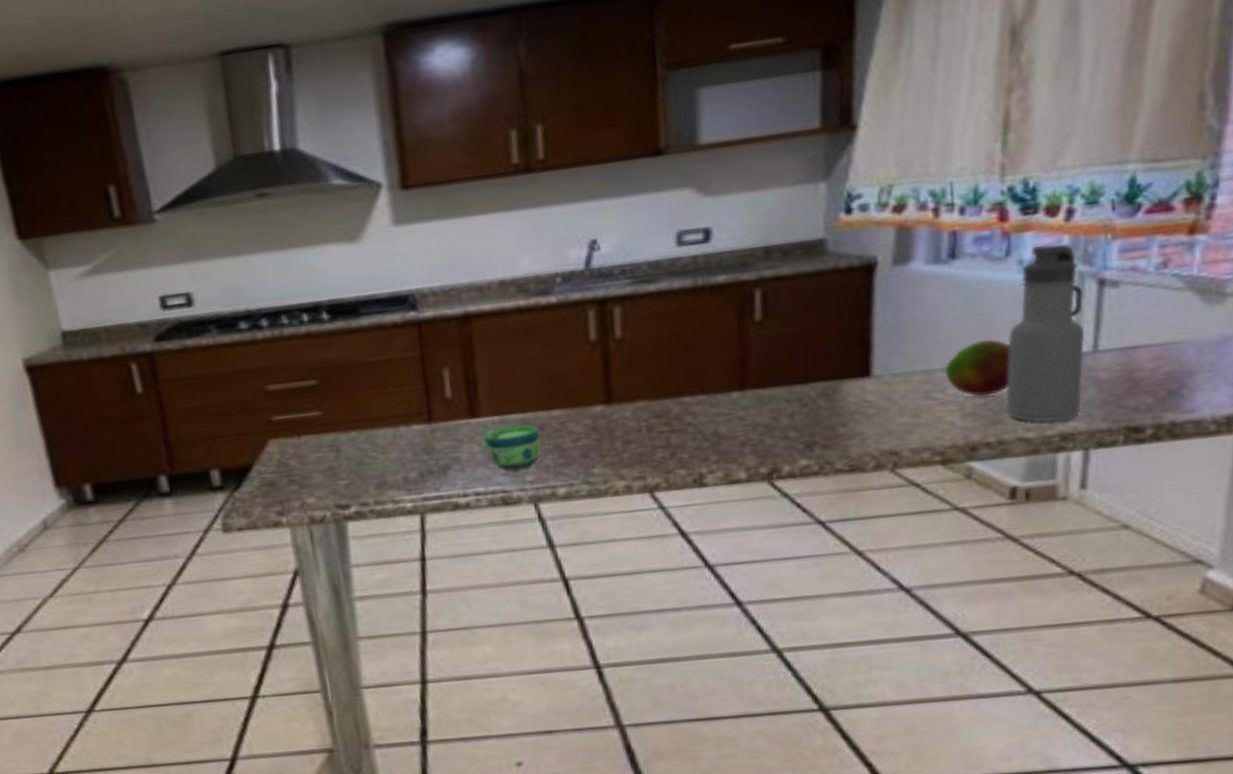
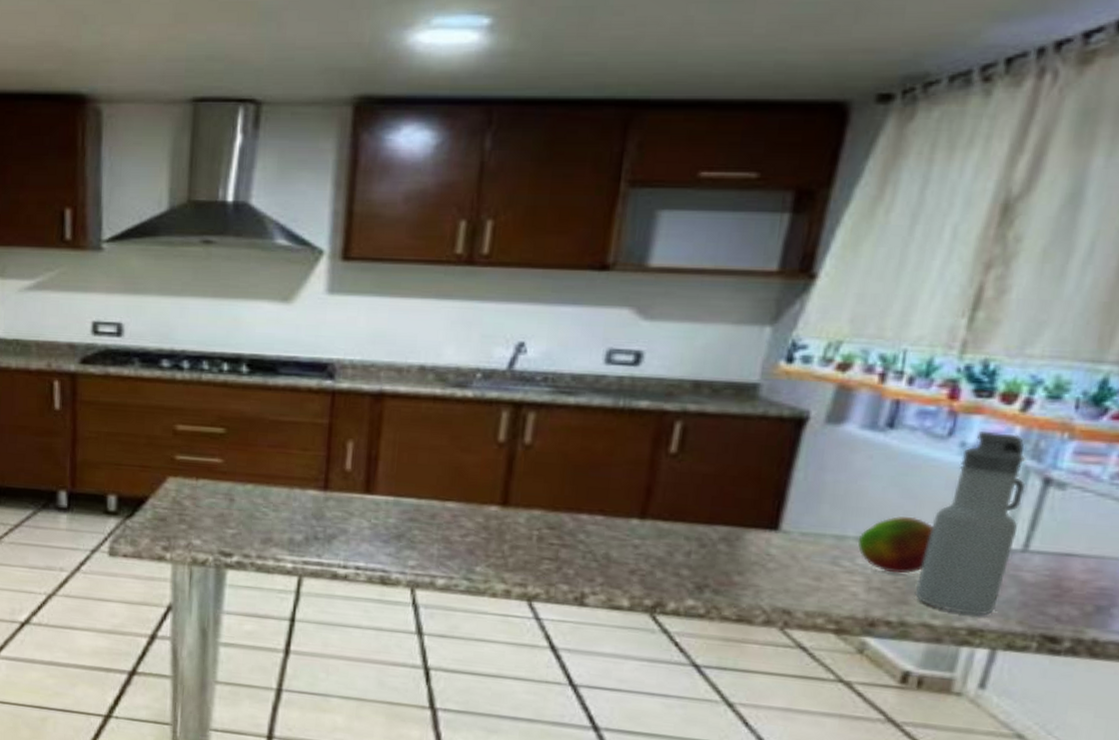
cup: present [482,424,541,472] -> none [373,509,431,554]

